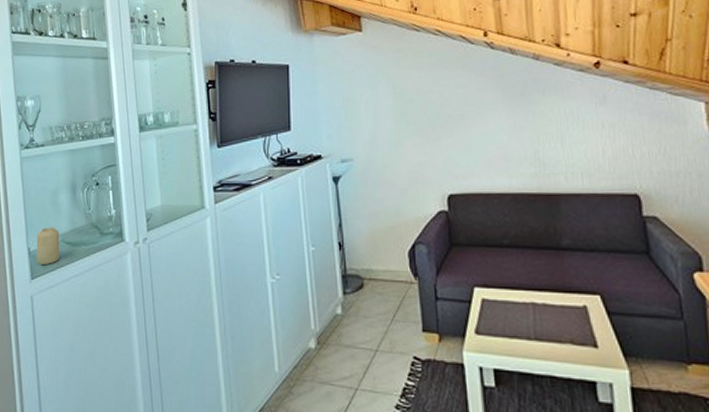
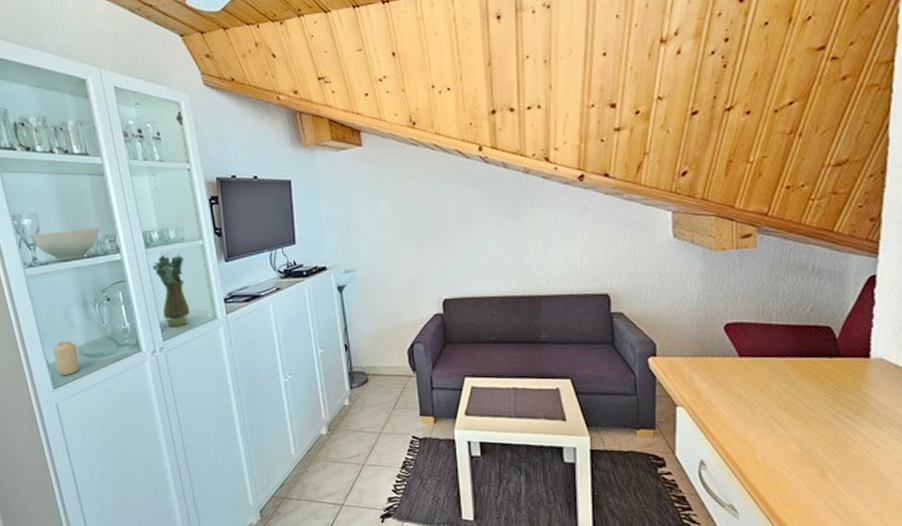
bowl: none [30,110,98,144] -> present [29,228,100,262]
vase: none [144,137,178,216] -> present [152,253,190,327]

